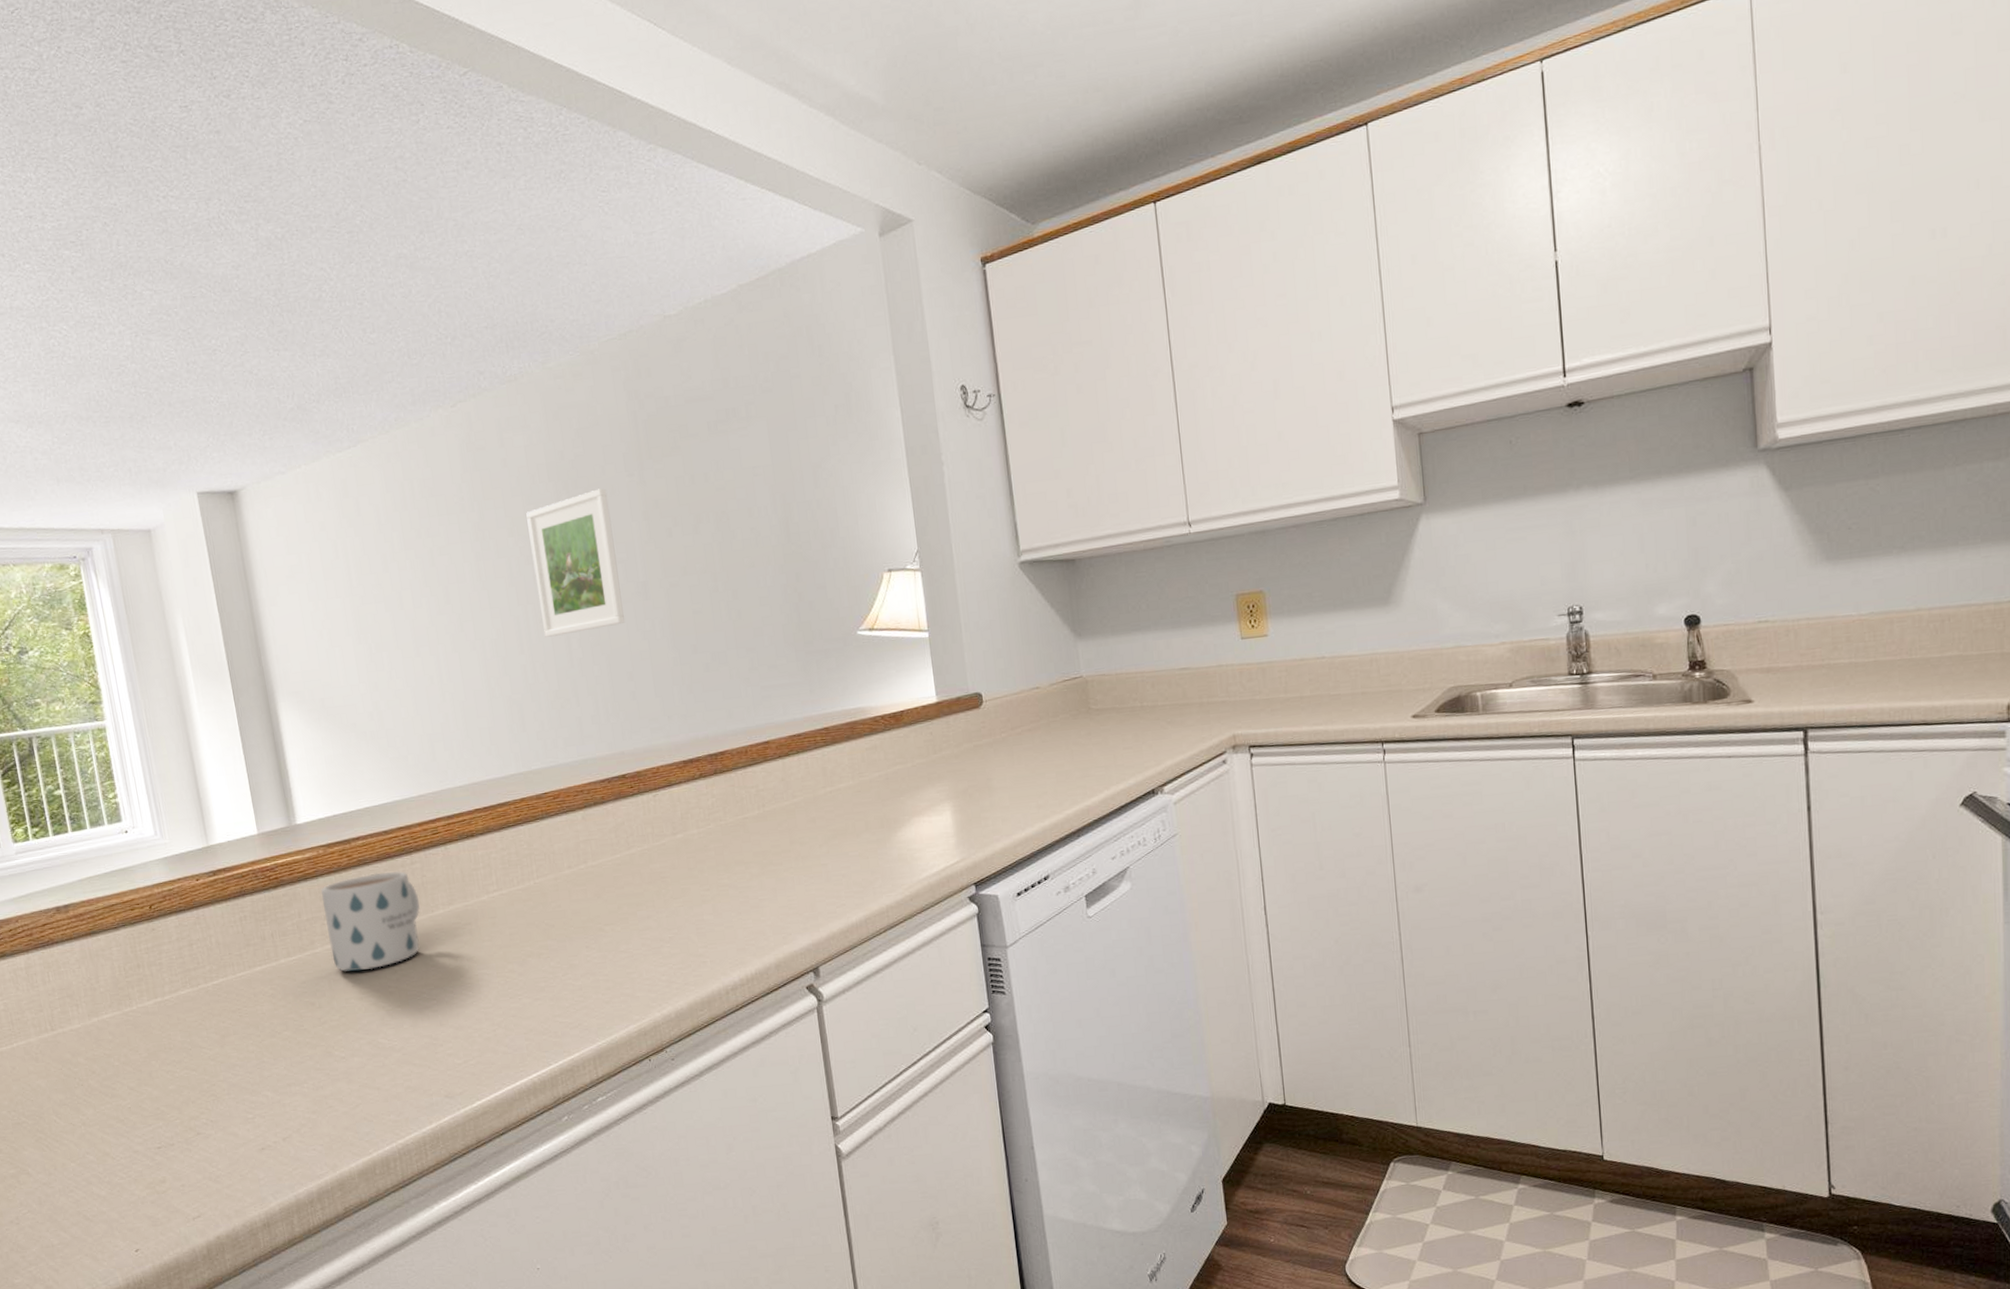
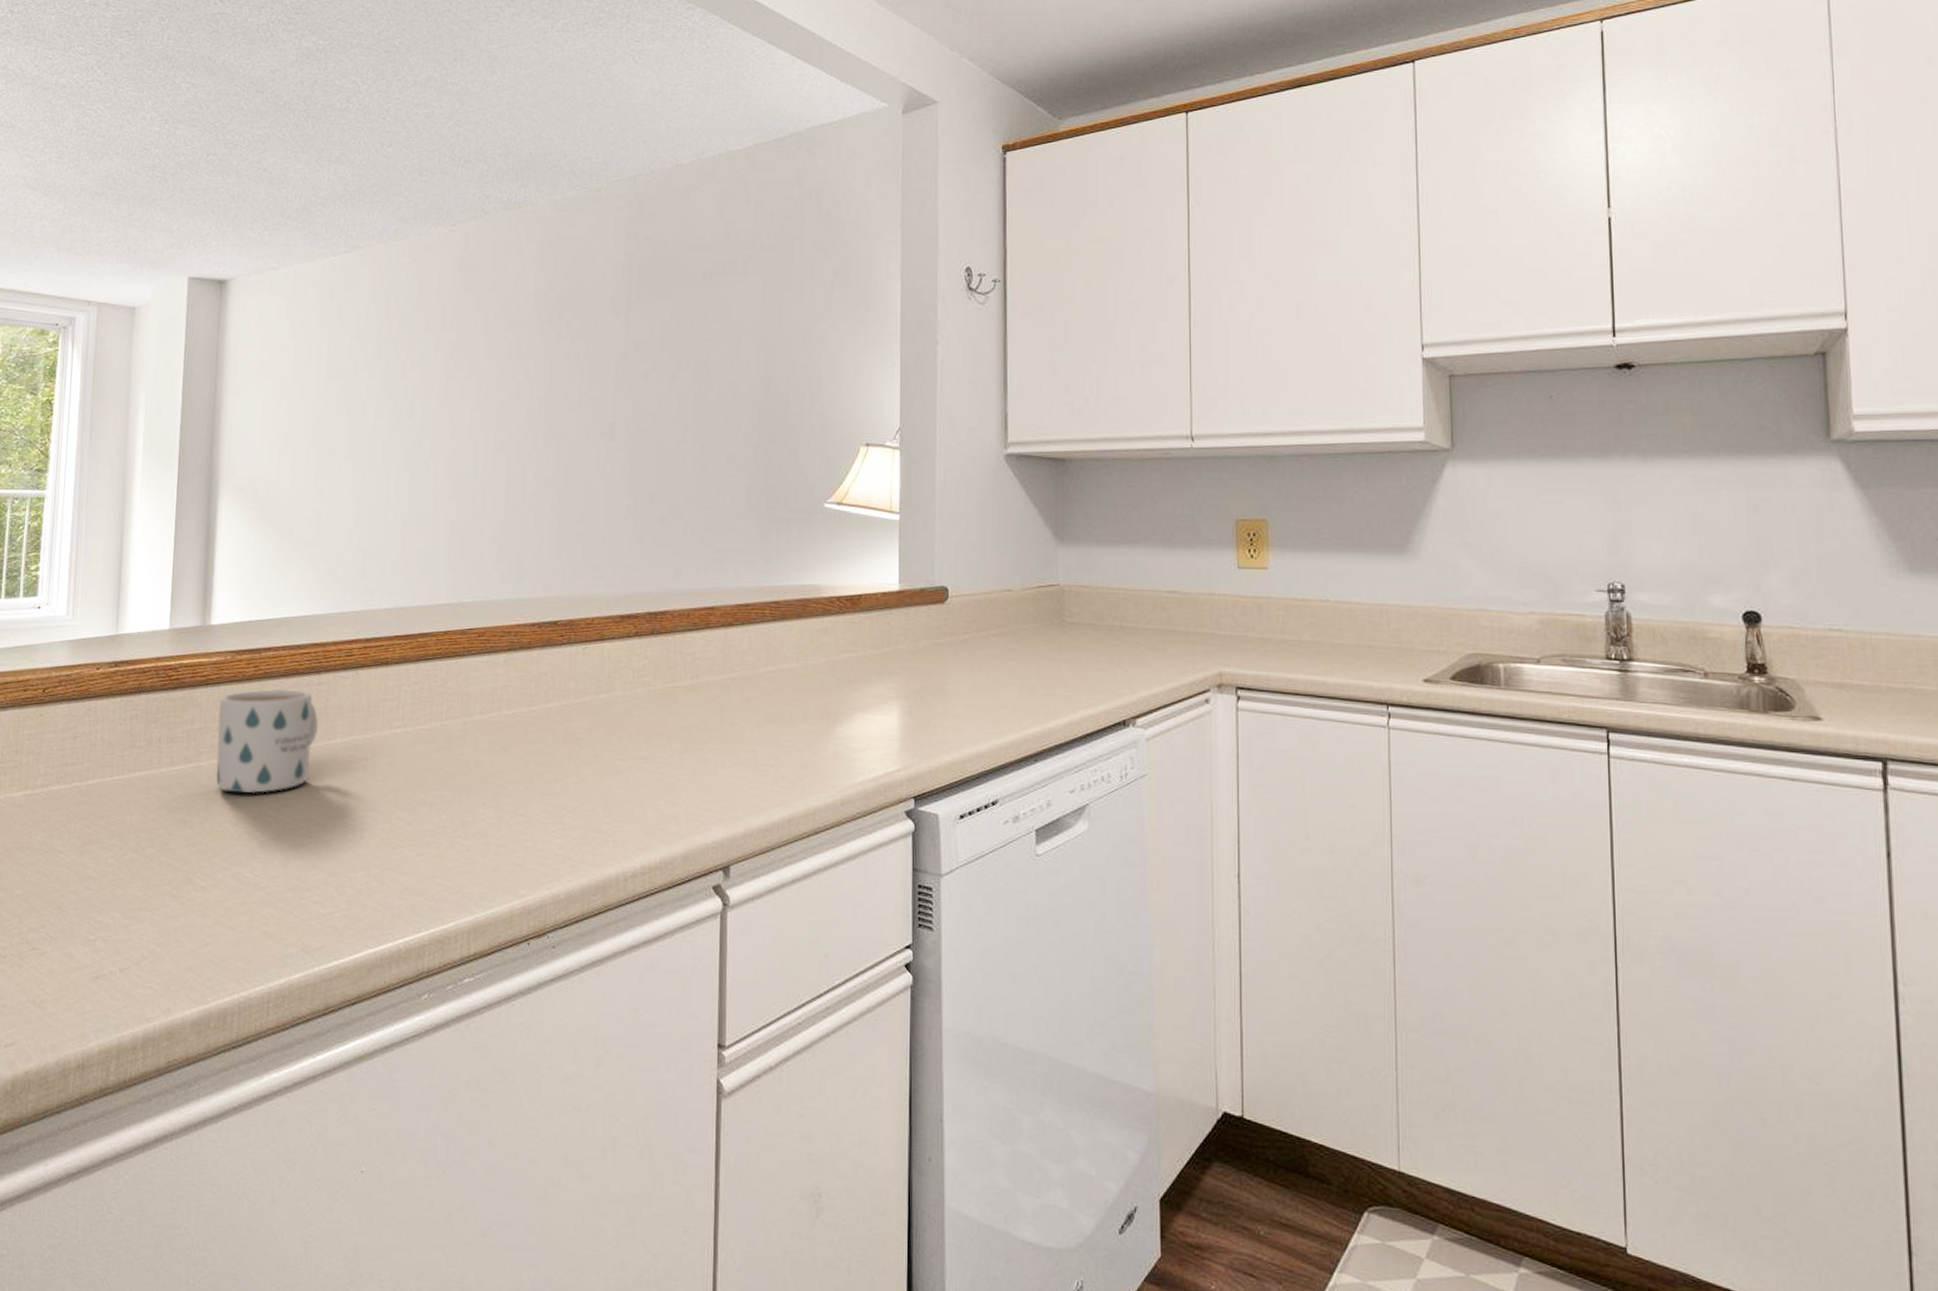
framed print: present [526,488,625,637] -> none [501,324,590,466]

